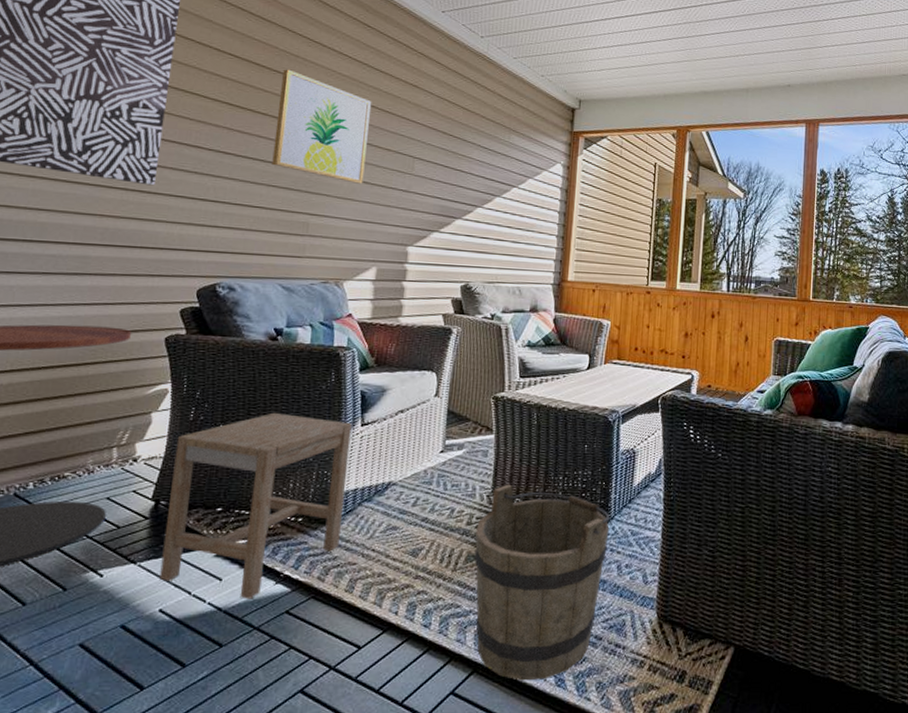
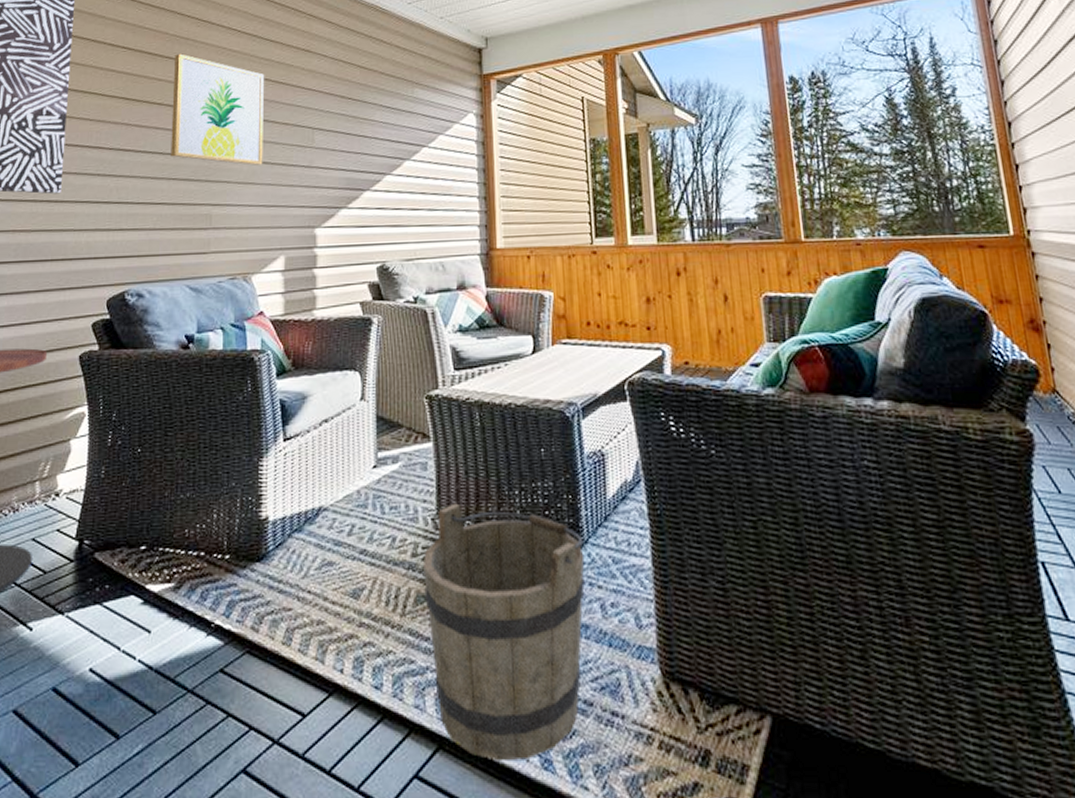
stool: present [159,412,352,599] -> none [88,431,274,655]

